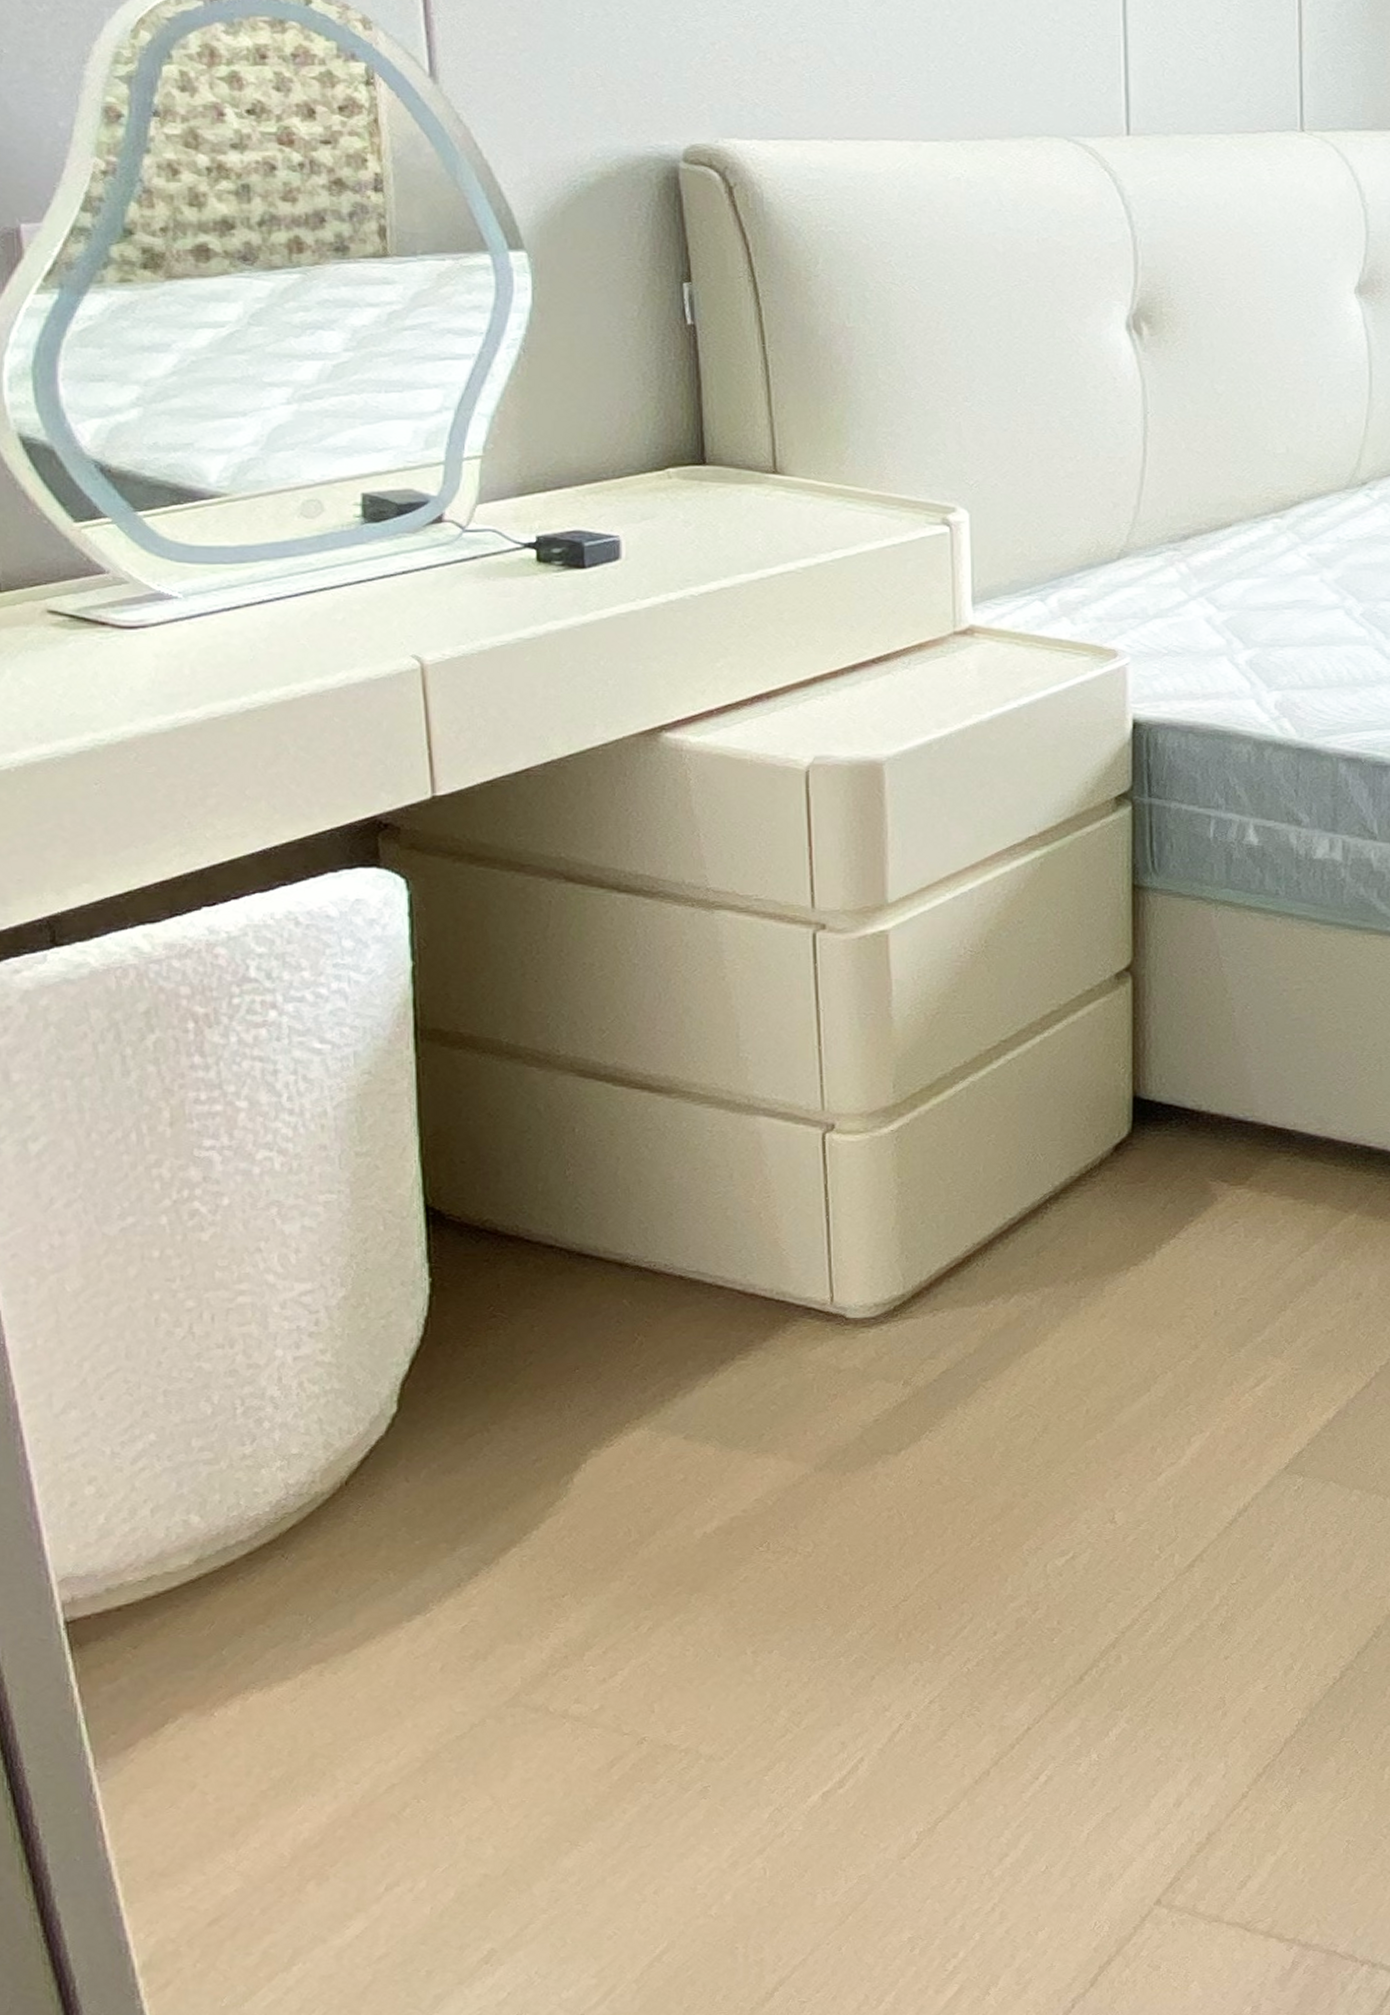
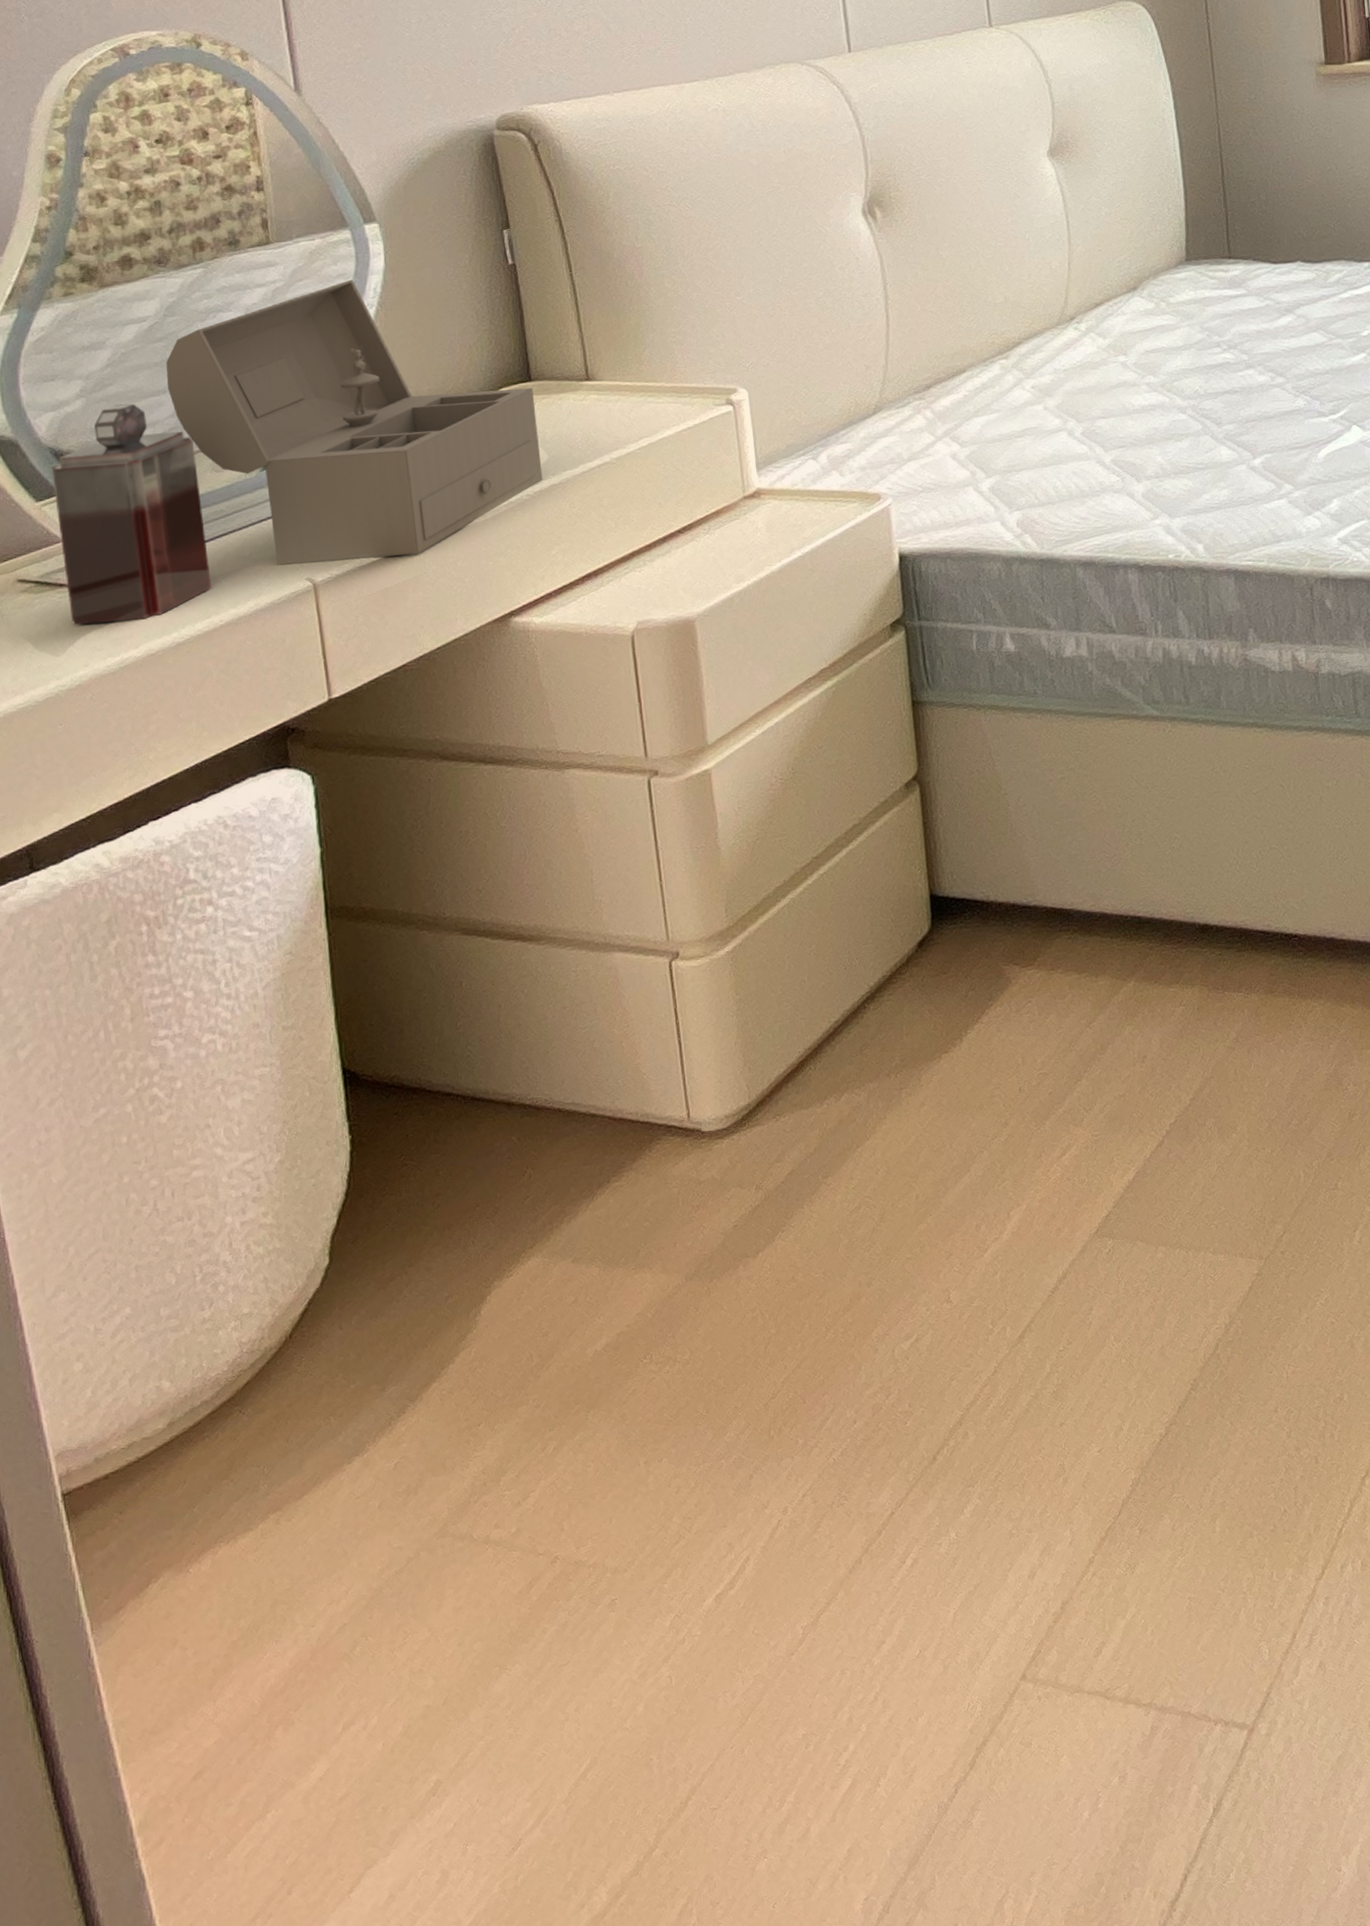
perfume bottle: none [95,421,294,677] -> present [51,403,212,625]
jewelry box: none [247,314,712,645] -> present [166,279,543,565]

